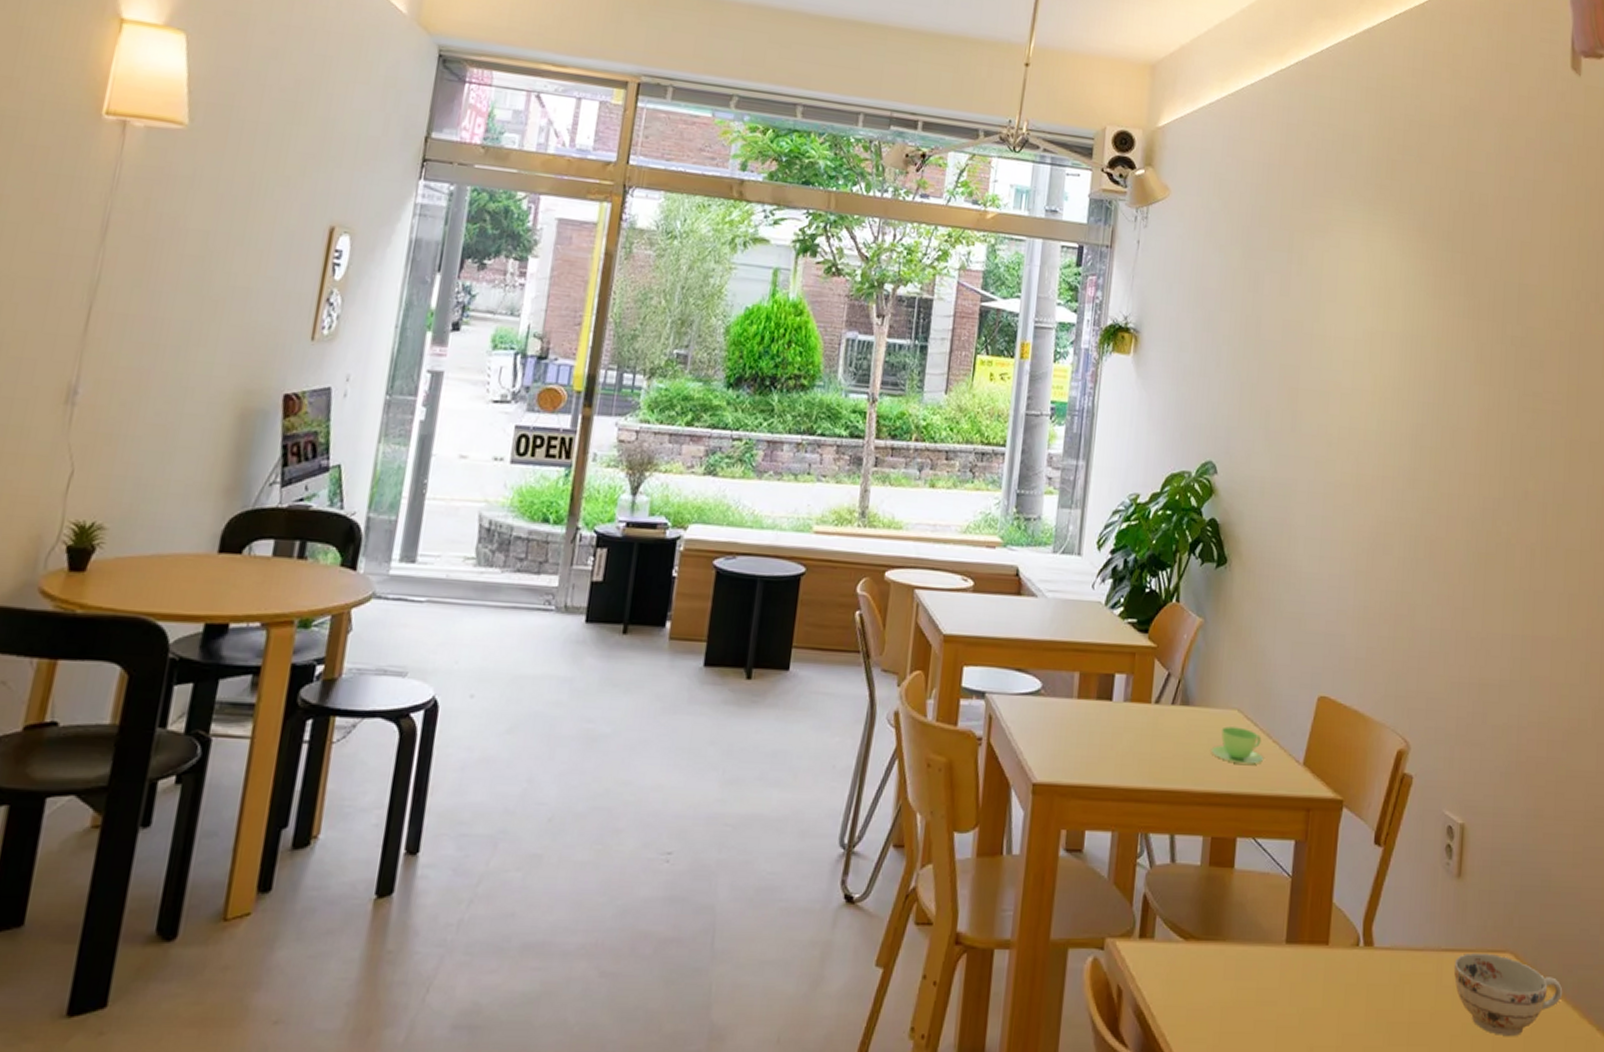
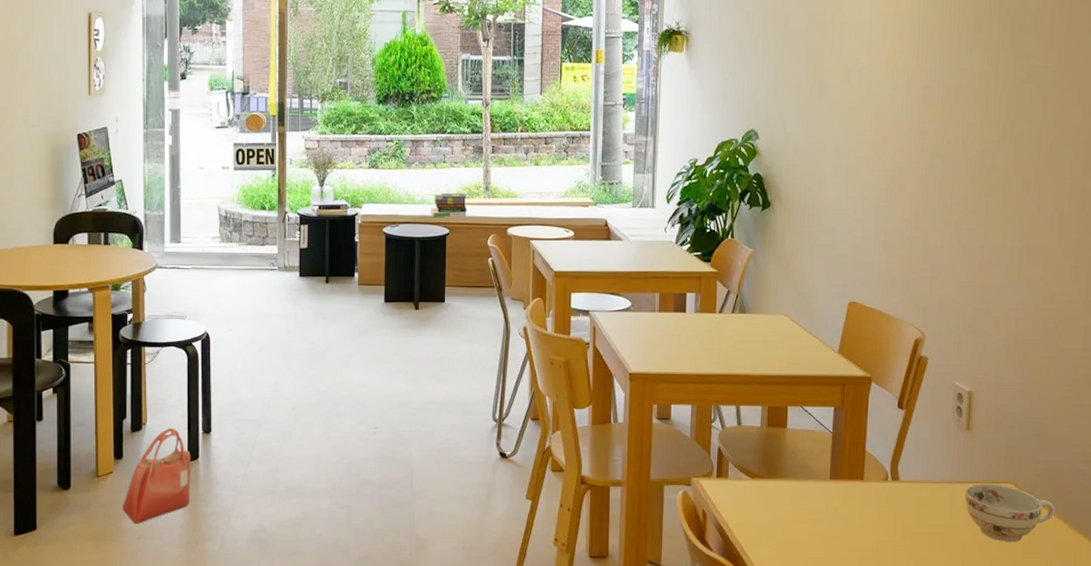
handbag: none [256,843,382,998] -> present [122,427,191,523]
books: none [783,516,835,551] -> present [431,193,467,217]
teacup: present [1211,726,1264,764] -> none [764,327,807,354]

